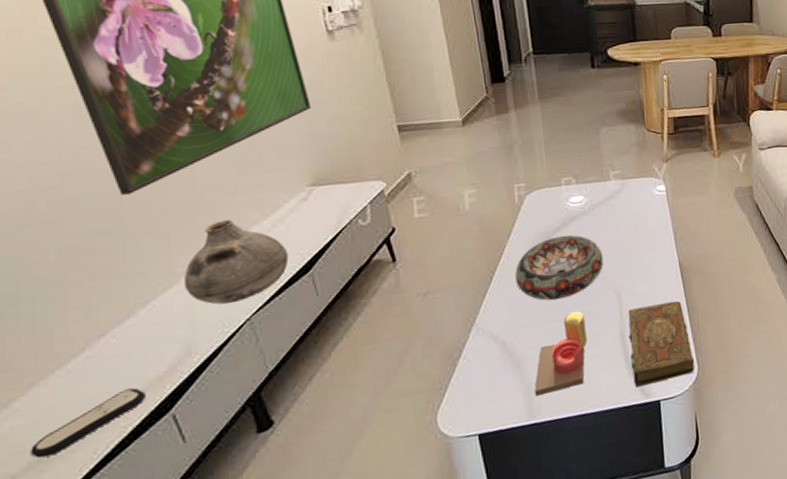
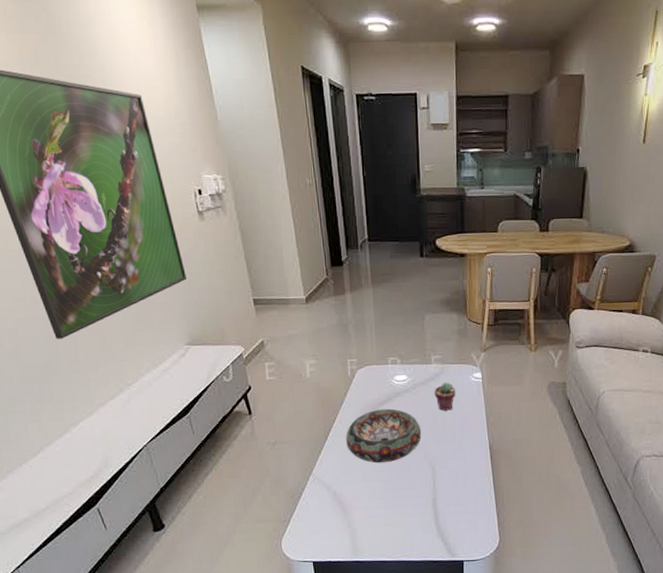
remote control: present [30,387,146,459] -> none [11,485,80,524]
vase: present [183,219,289,305] -> none [100,366,173,432]
candle: present [535,311,587,396] -> none [359,475,404,539]
potted succulent: none [614,199,639,231] -> present [434,382,456,411]
book: present [628,300,695,388] -> none [440,478,497,547]

